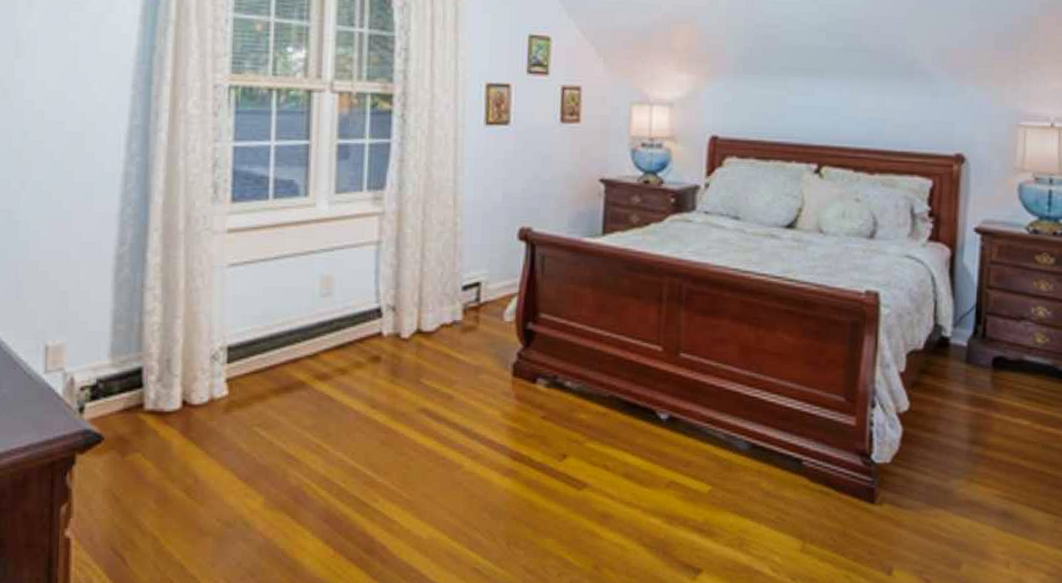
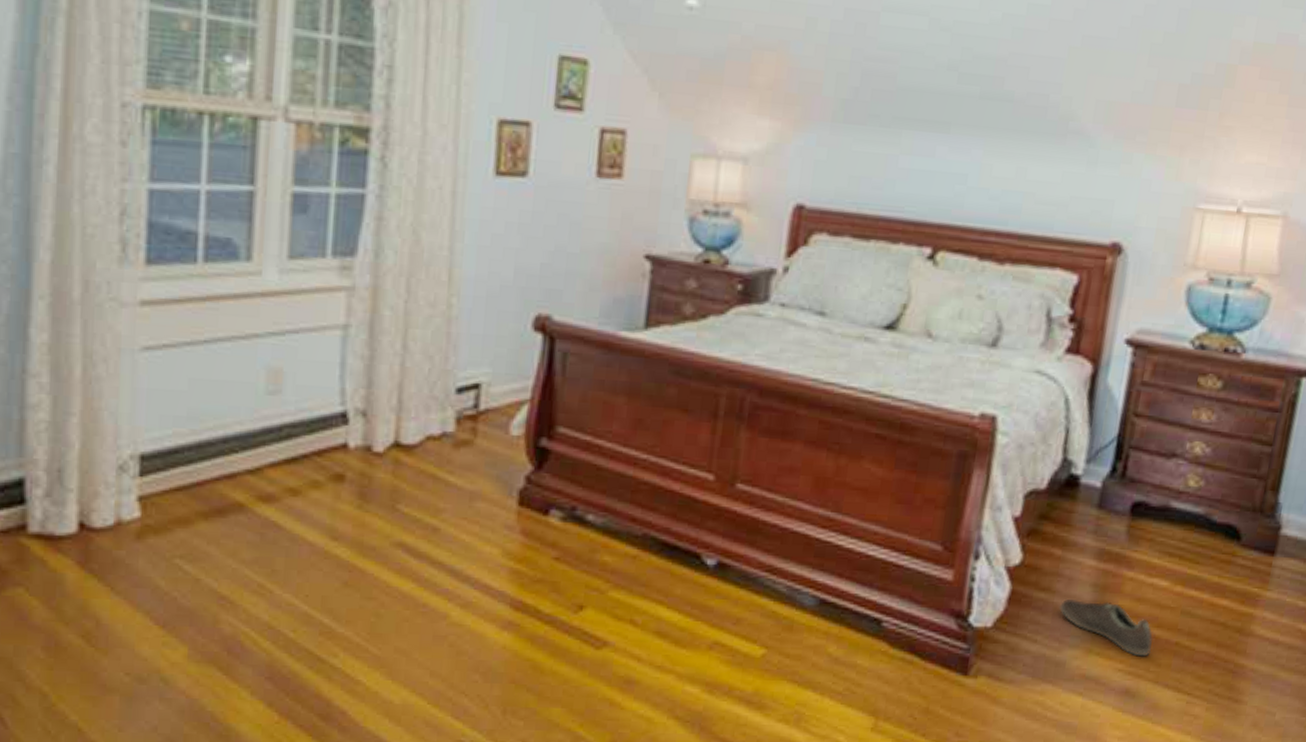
sneaker: none [942,438,1022,484] -> present [1058,599,1153,657]

